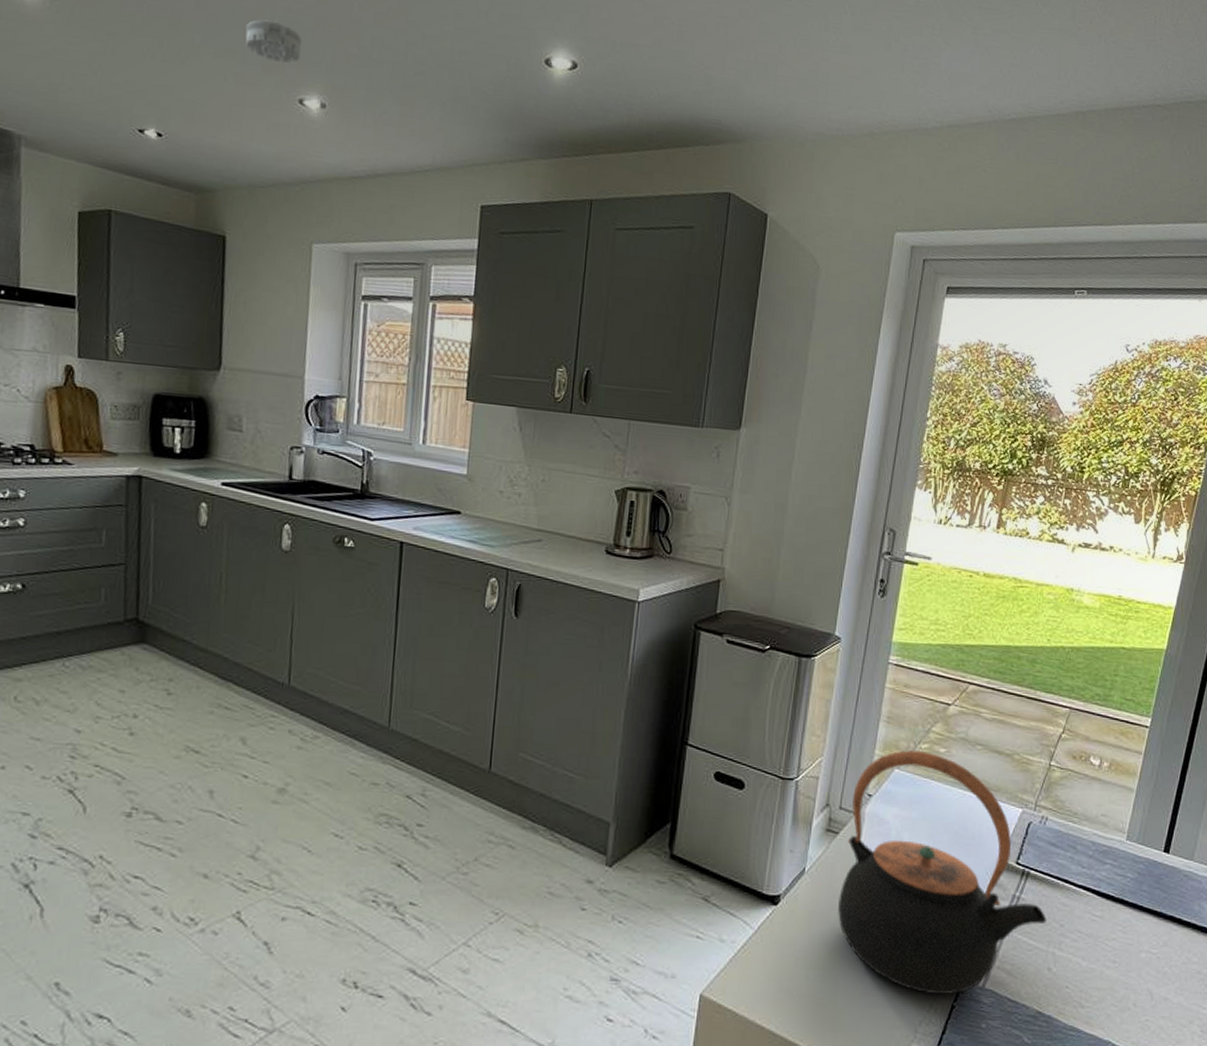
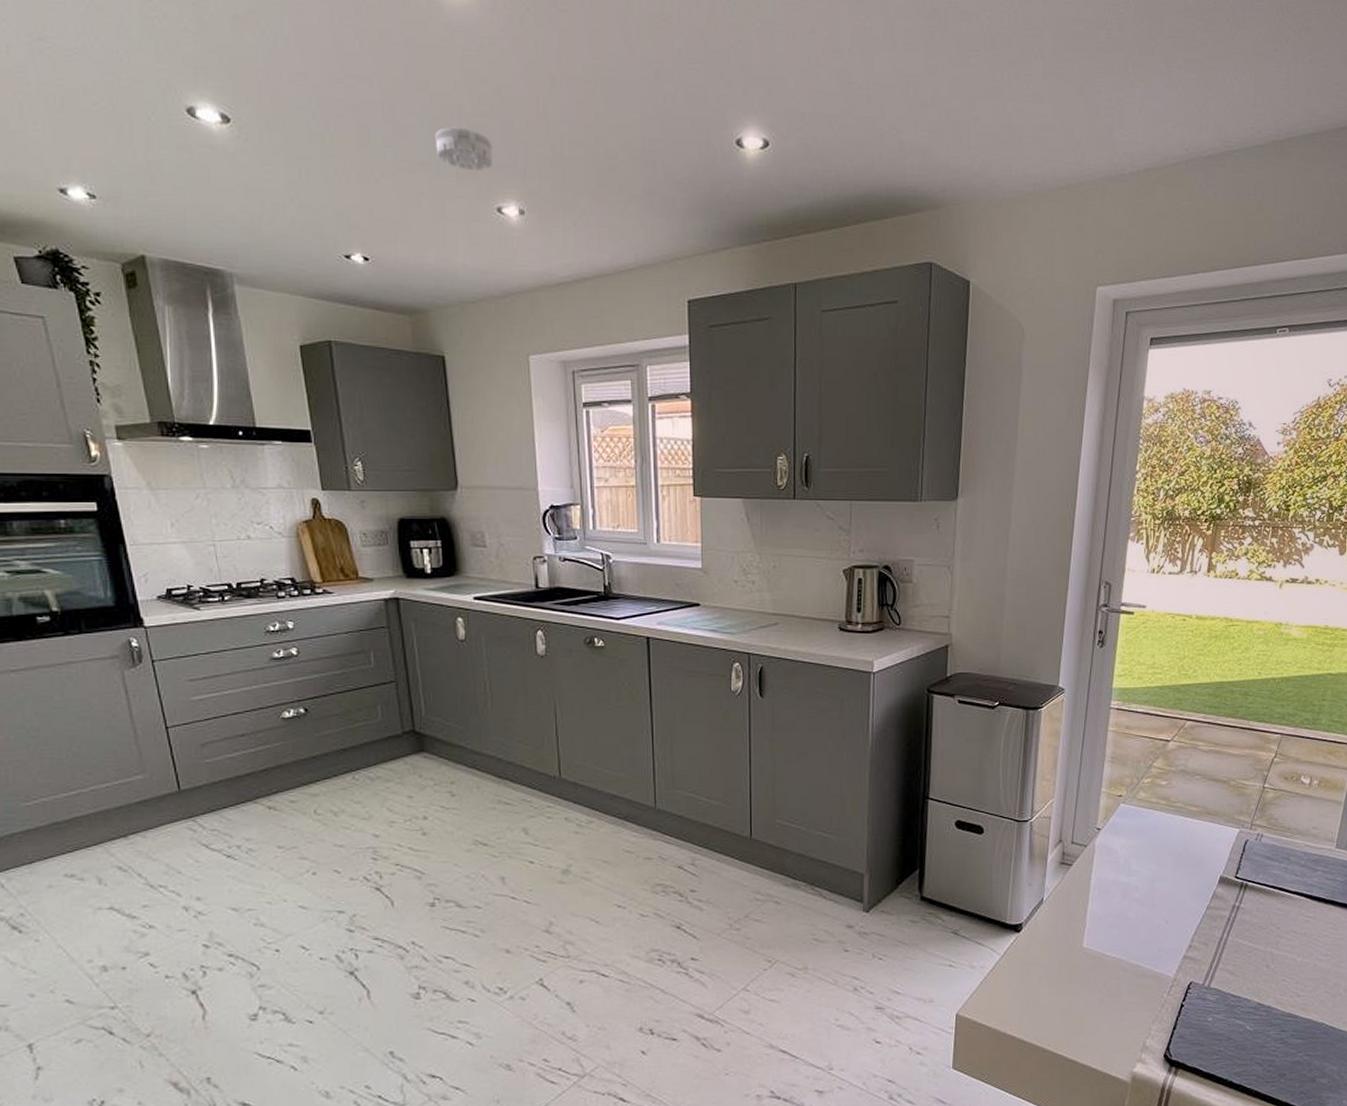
teapot: present [838,750,1047,995] -> none [1075,784,1264,997]

